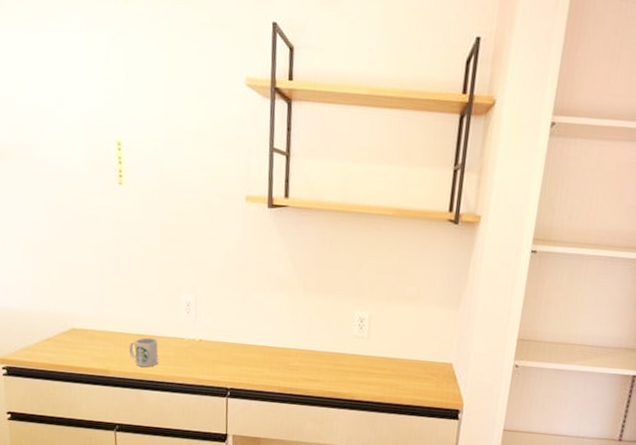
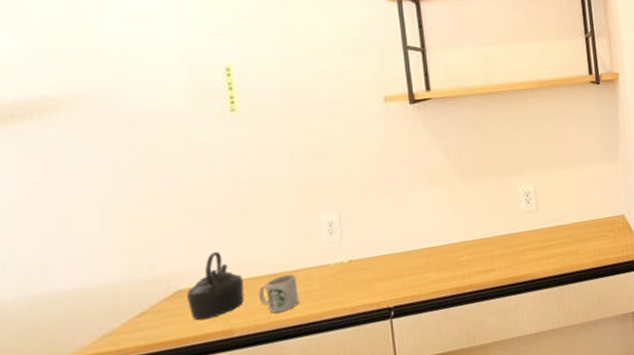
kettle: none [79,304,119,357] -> present [187,251,244,321]

